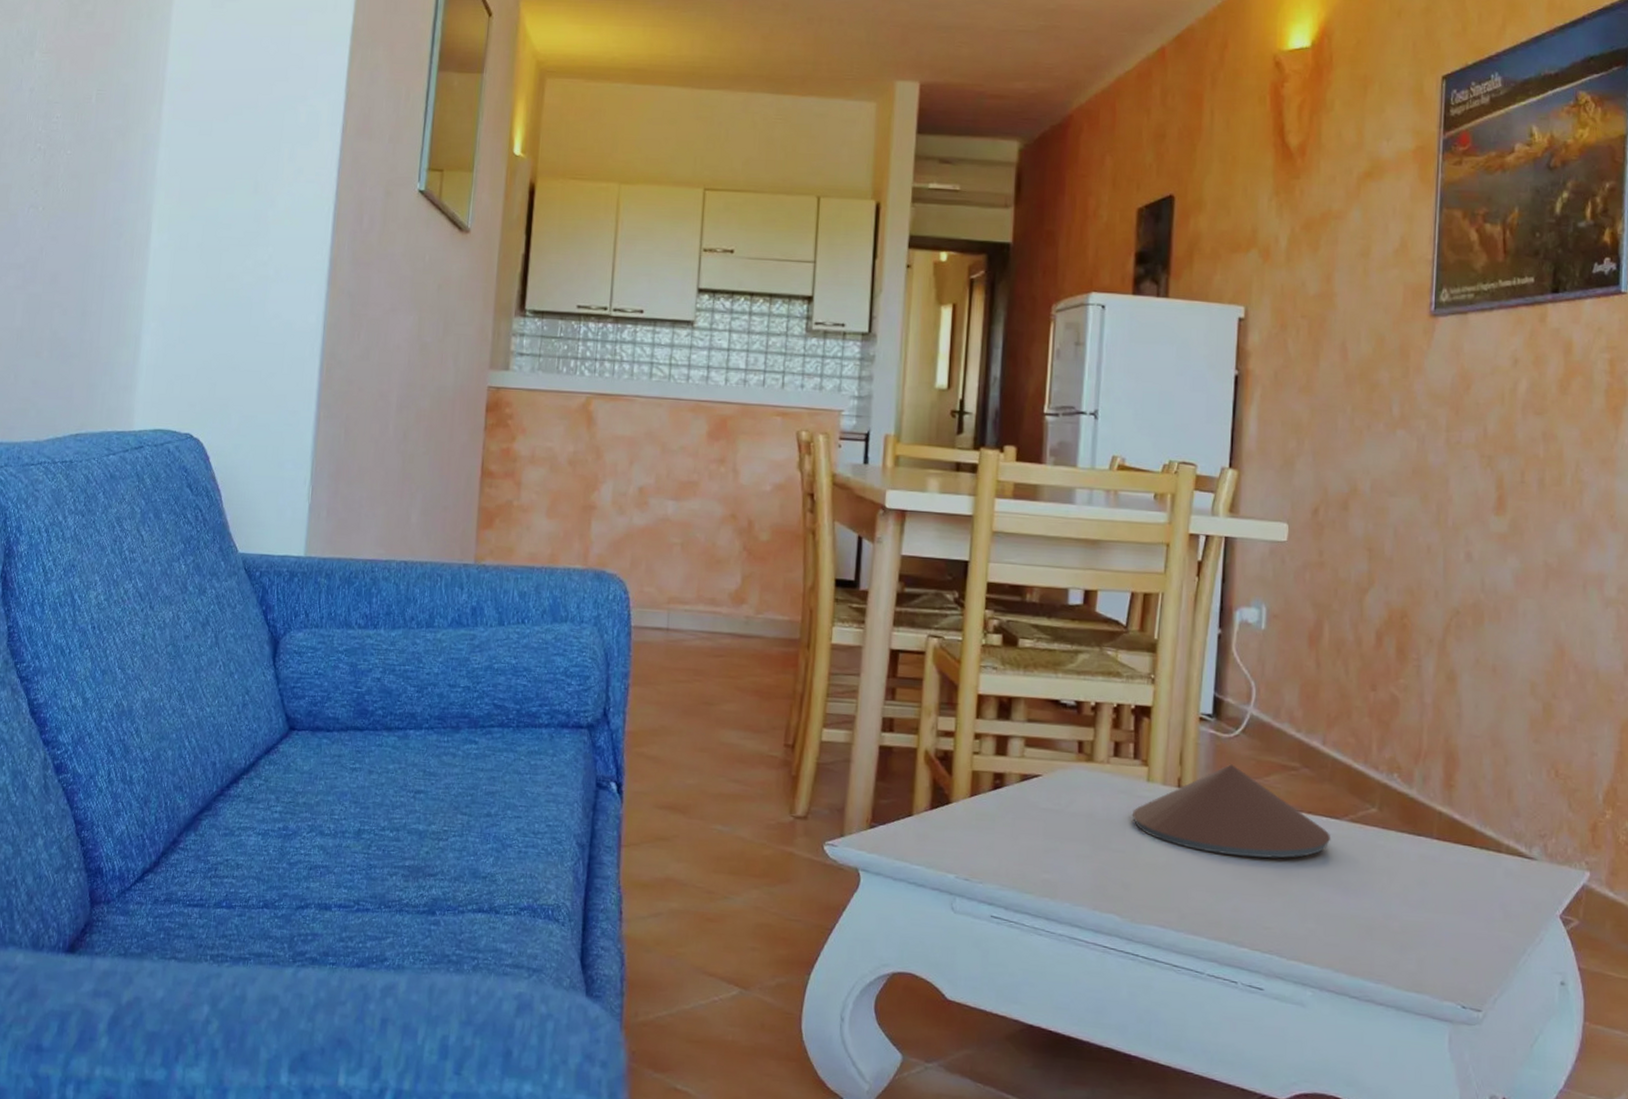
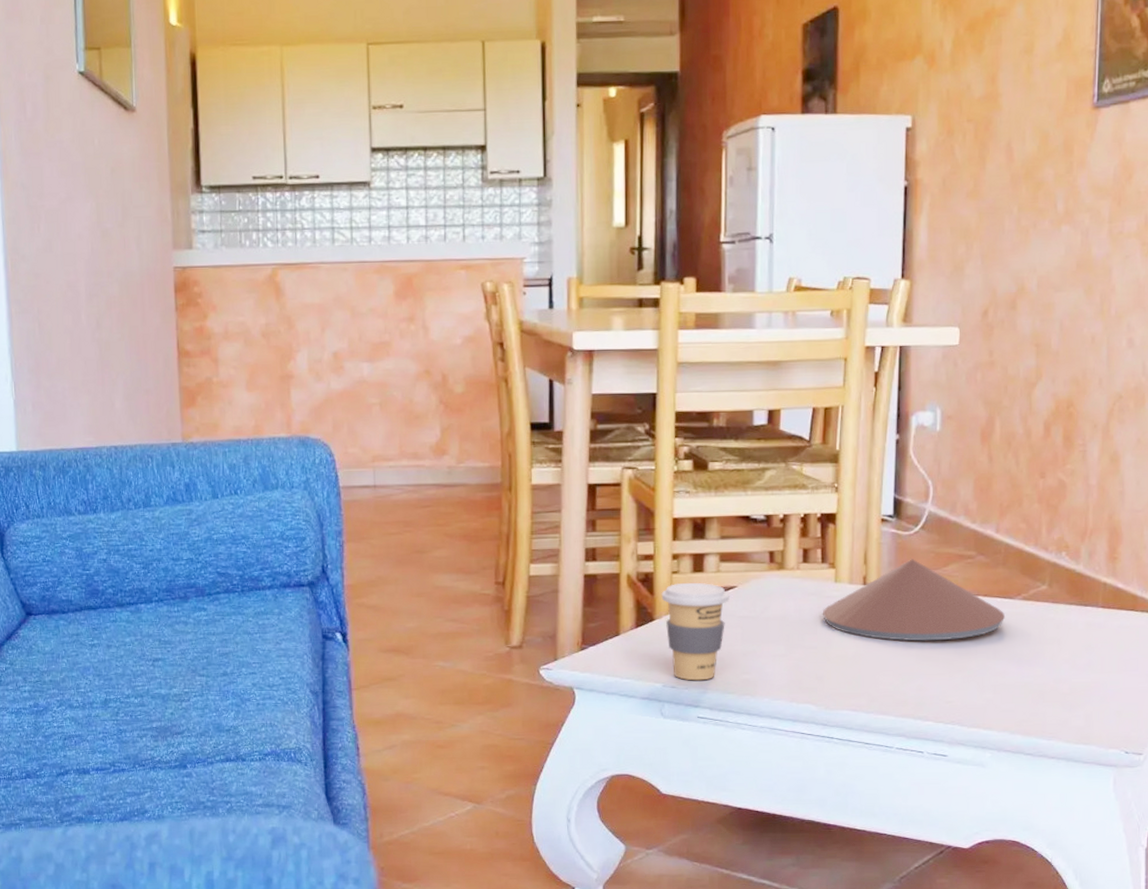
coffee cup: none [960,765,1033,876] -> present [661,582,730,681]

